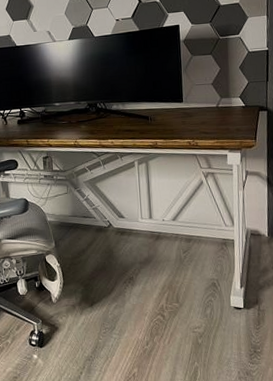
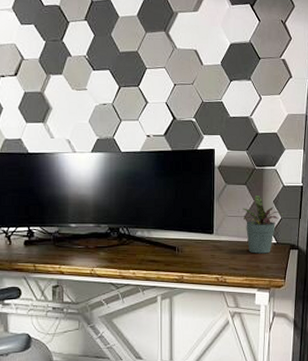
potted plant: none [209,63,251,118] -> present [242,196,284,254]

